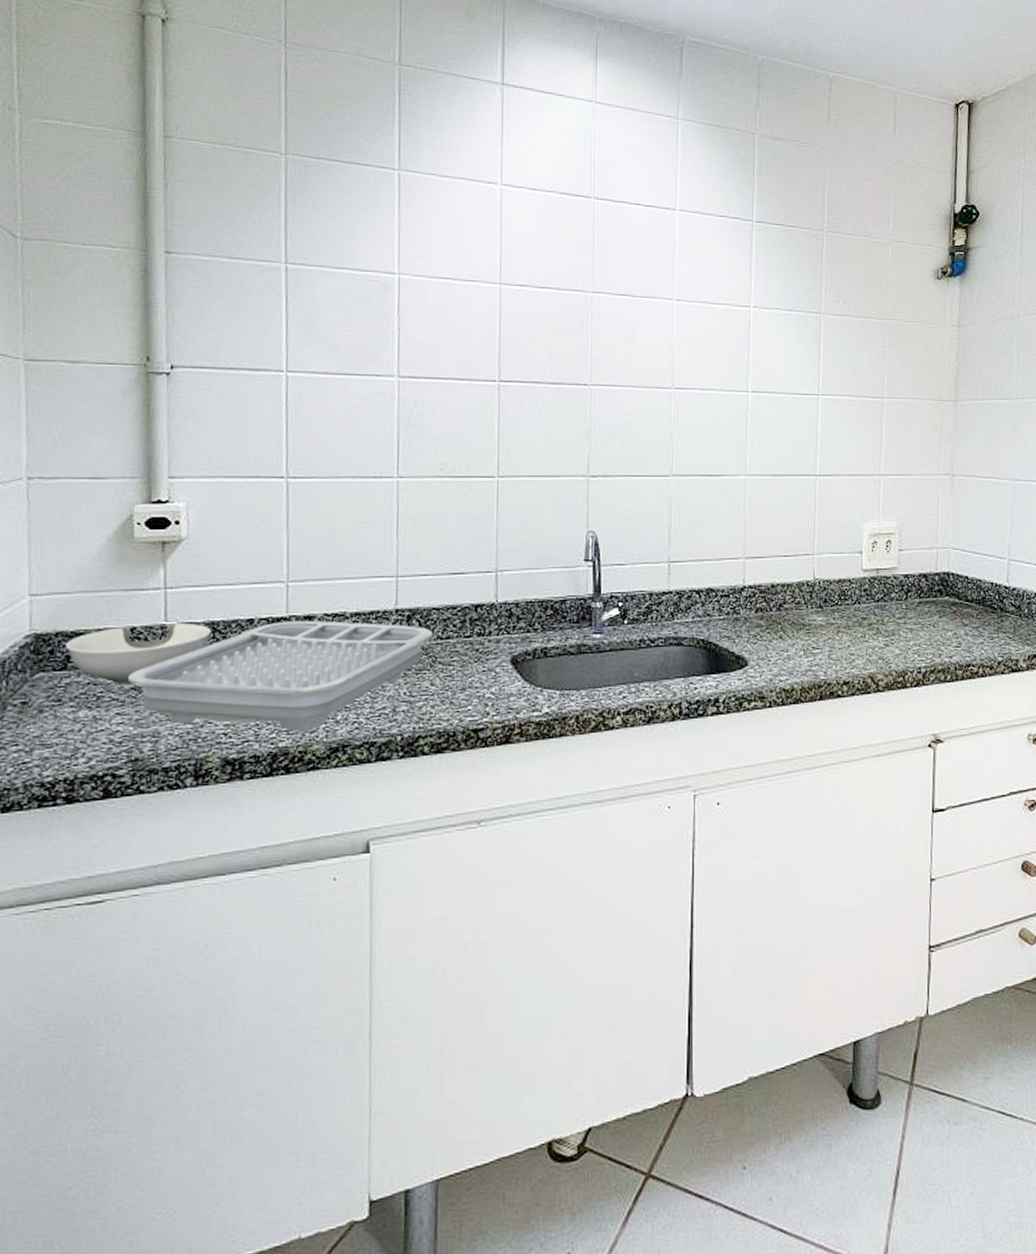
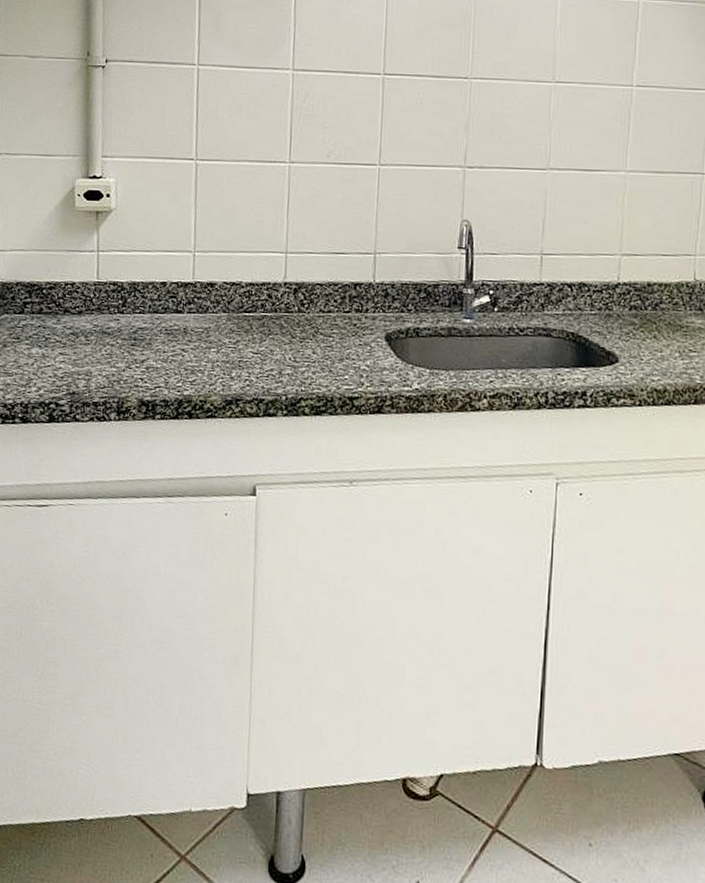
bowl: present [66,624,212,685] -> none [23,281,133,331]
dish rack: present [127,621,434,732] -> none [68,286,317,384]

